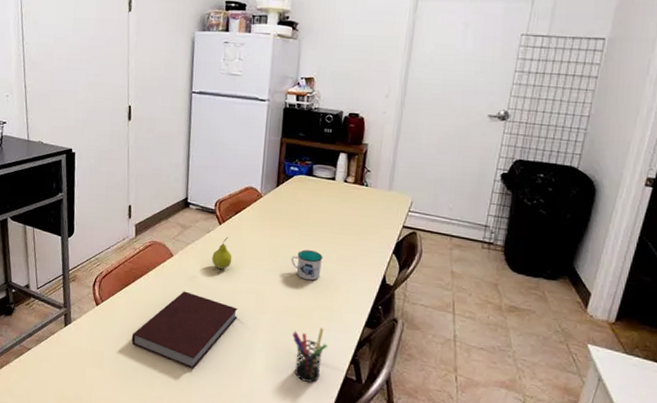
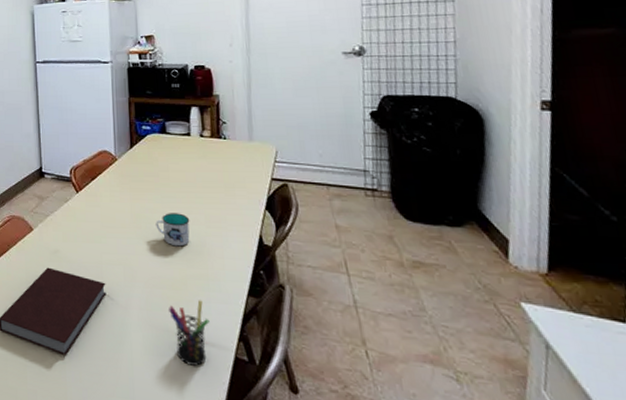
fruit: present [212,236,232,269] -> none [73,205,94,241]

